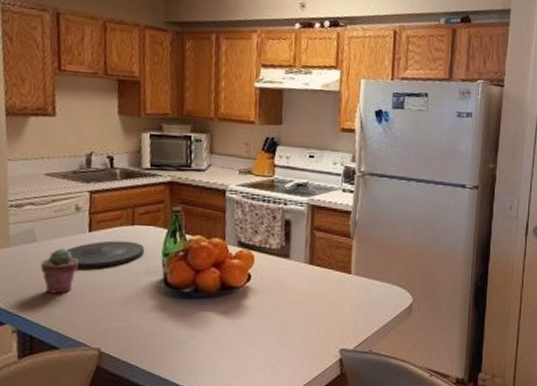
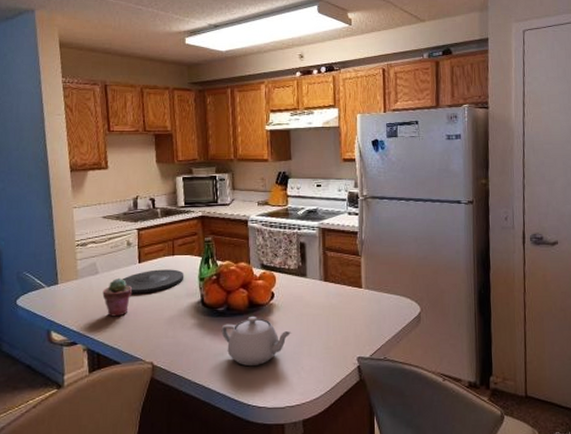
teapot: none [185,299,268,355] -> present [221,316,292,366]

